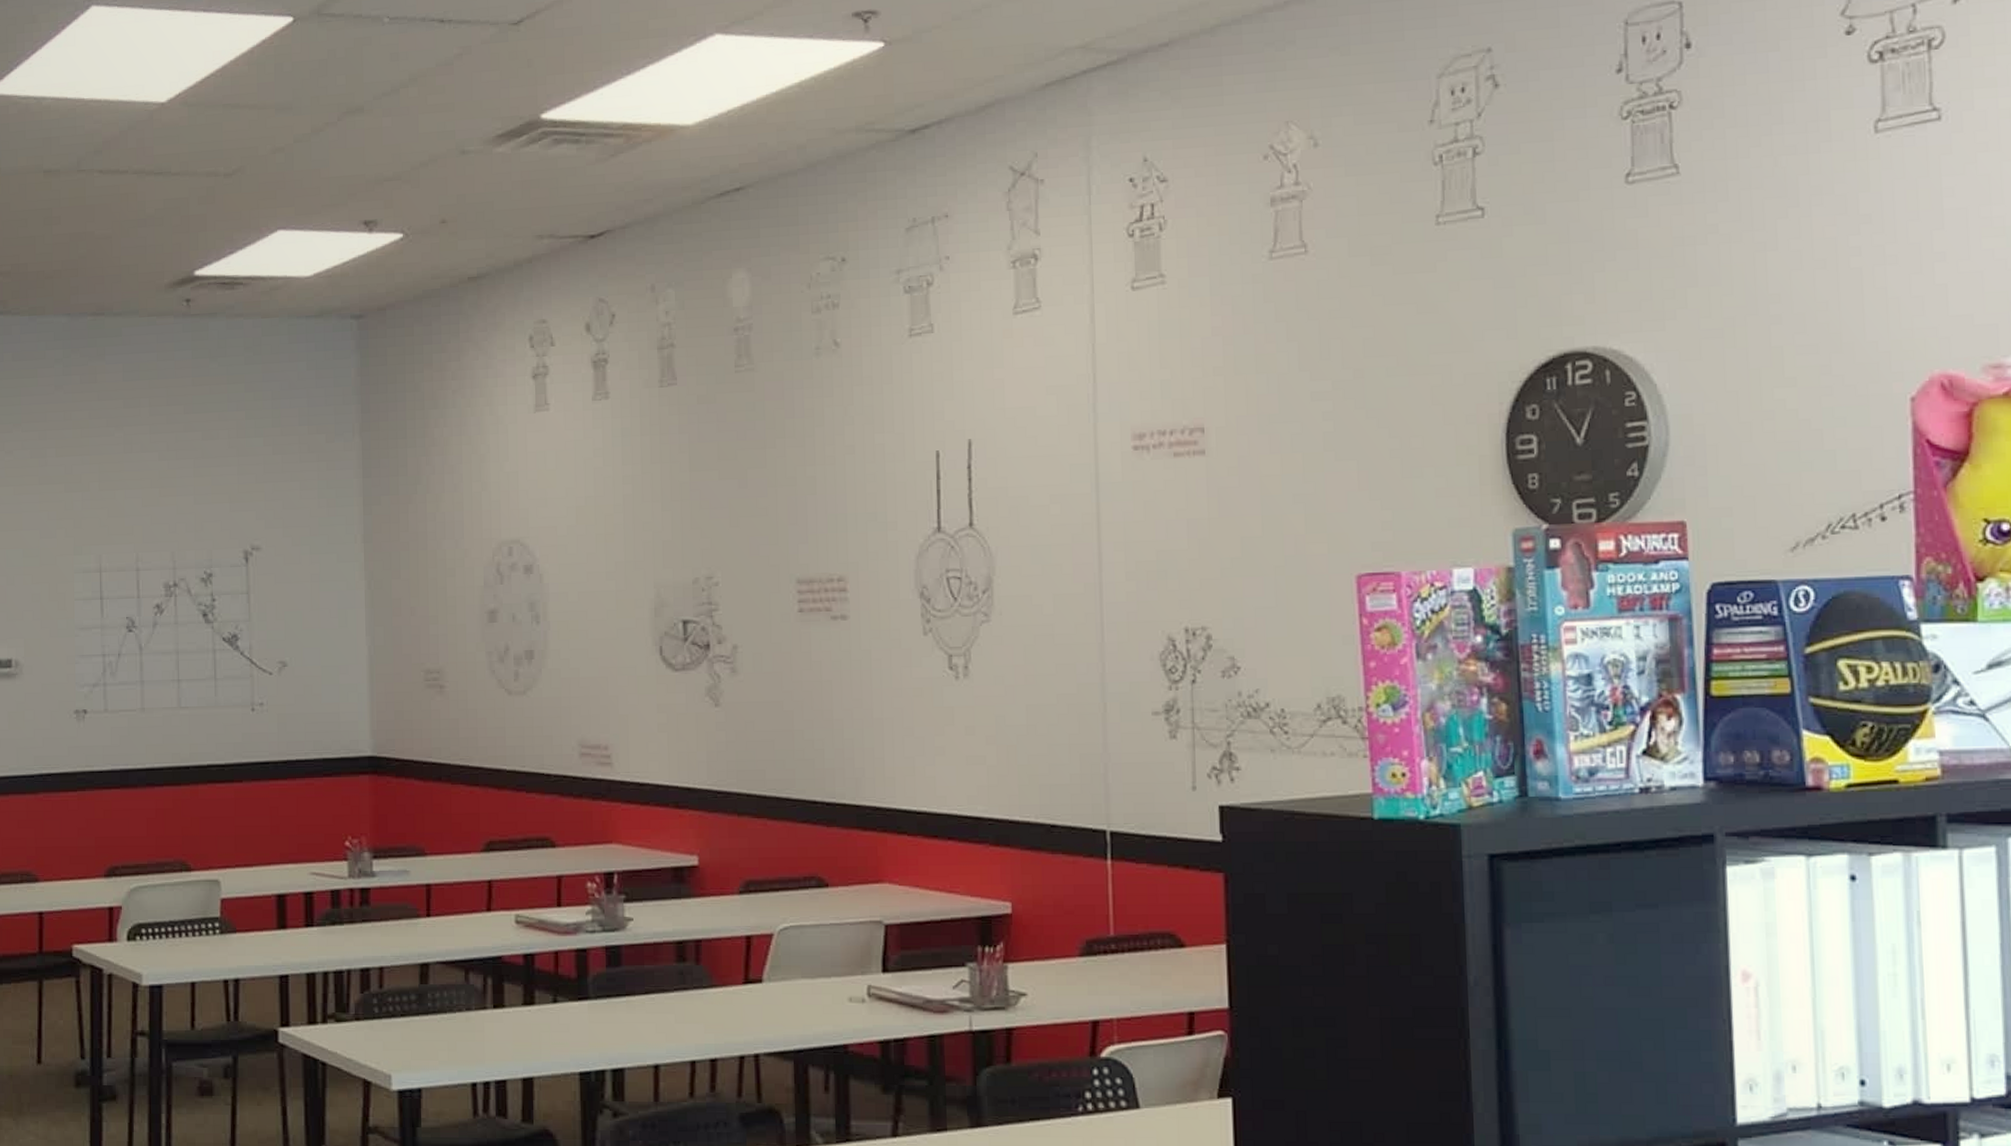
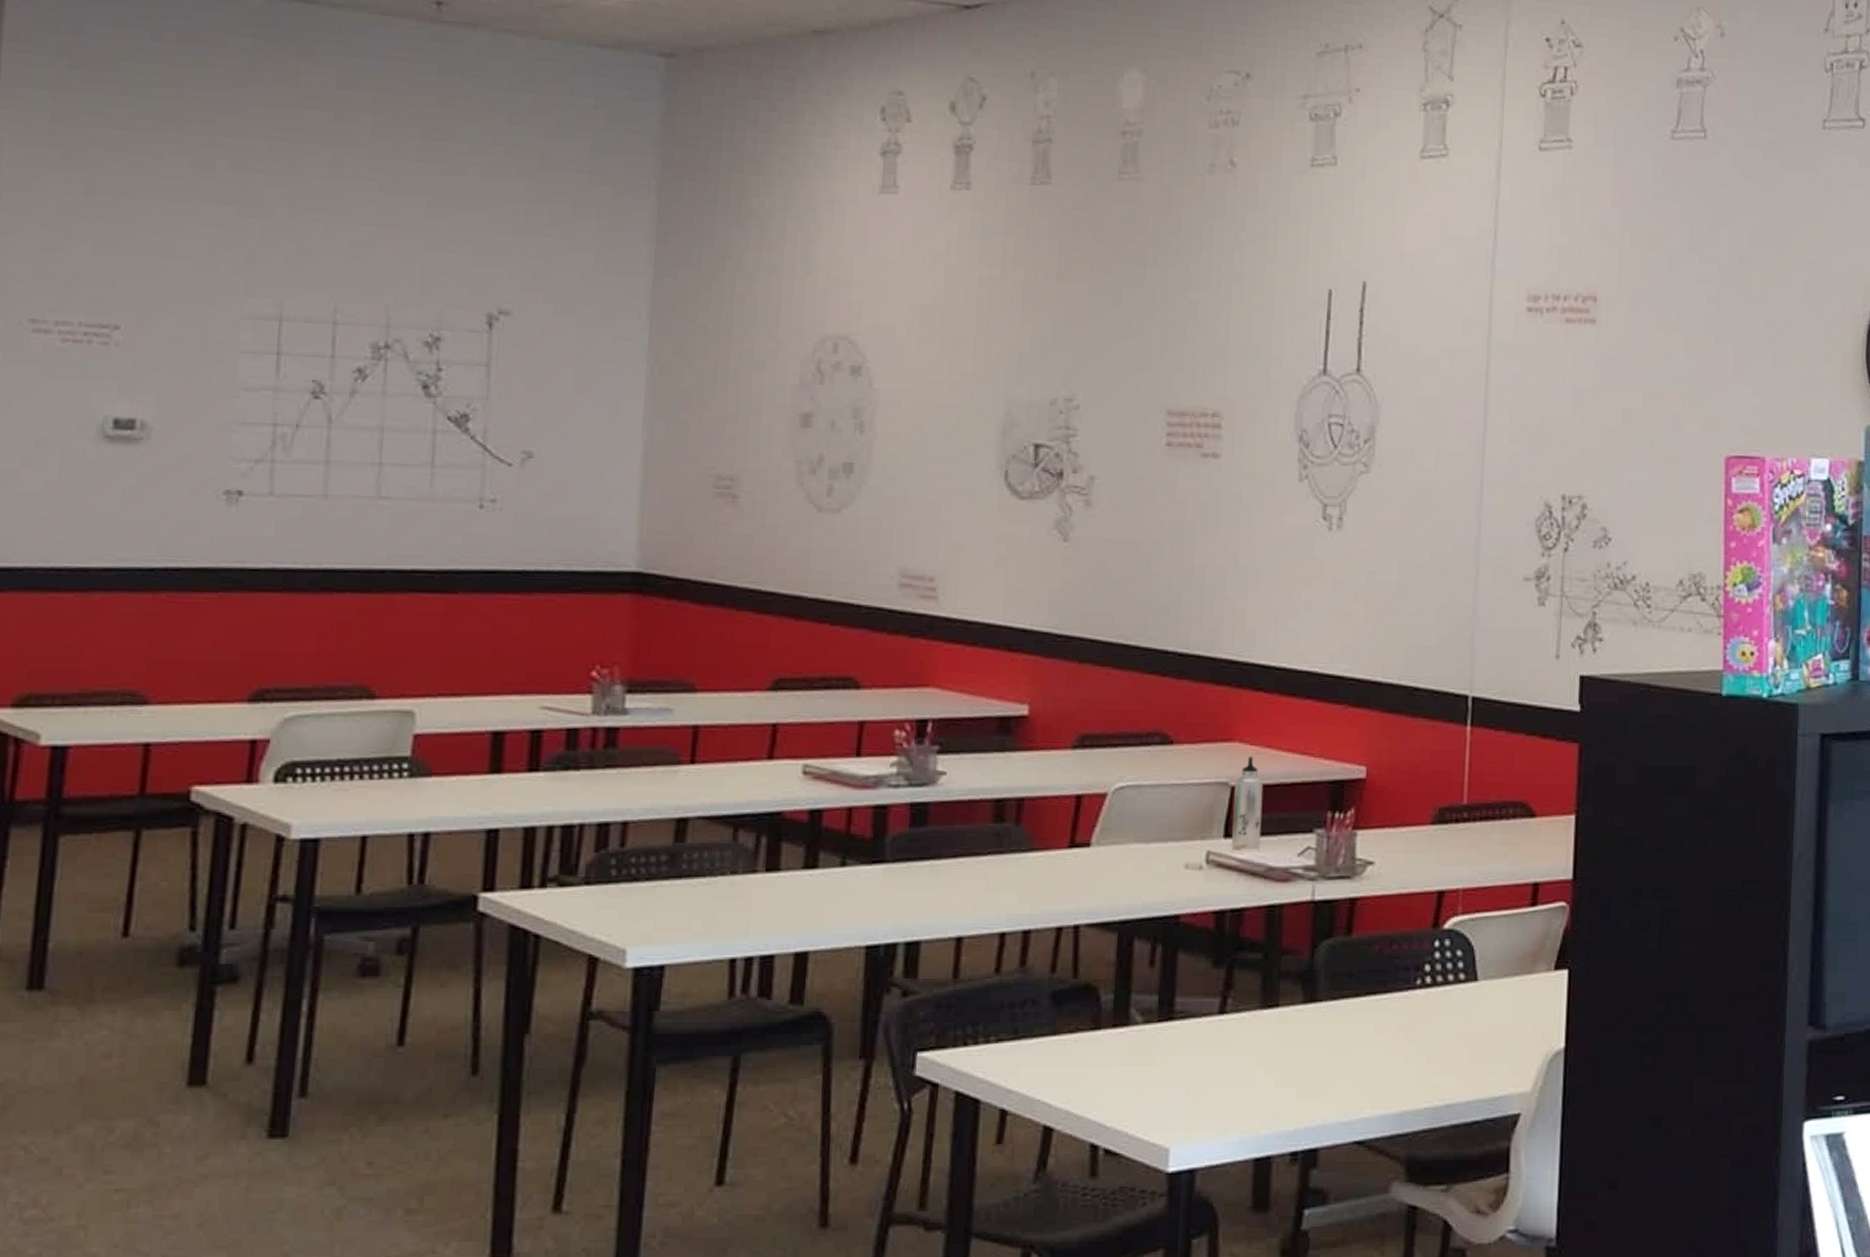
water bottle: none [888,896,917,986] -> present [1231,756,1264,853]

